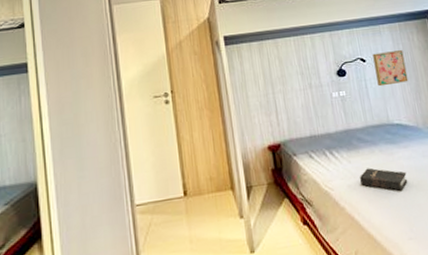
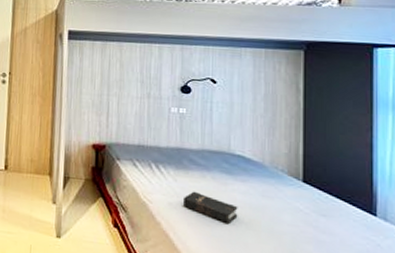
wall art: present [372,50,409,87] -> none [225,76,264,114]

